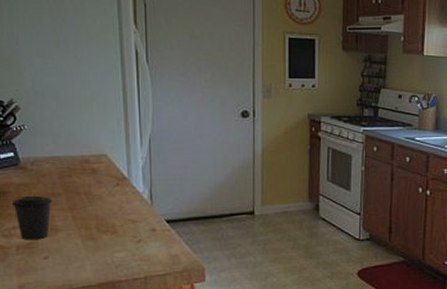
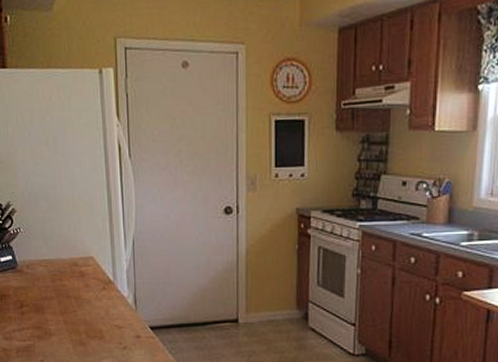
coffee cup: present [11,195,52,240] -> none [11,299,46,344]

